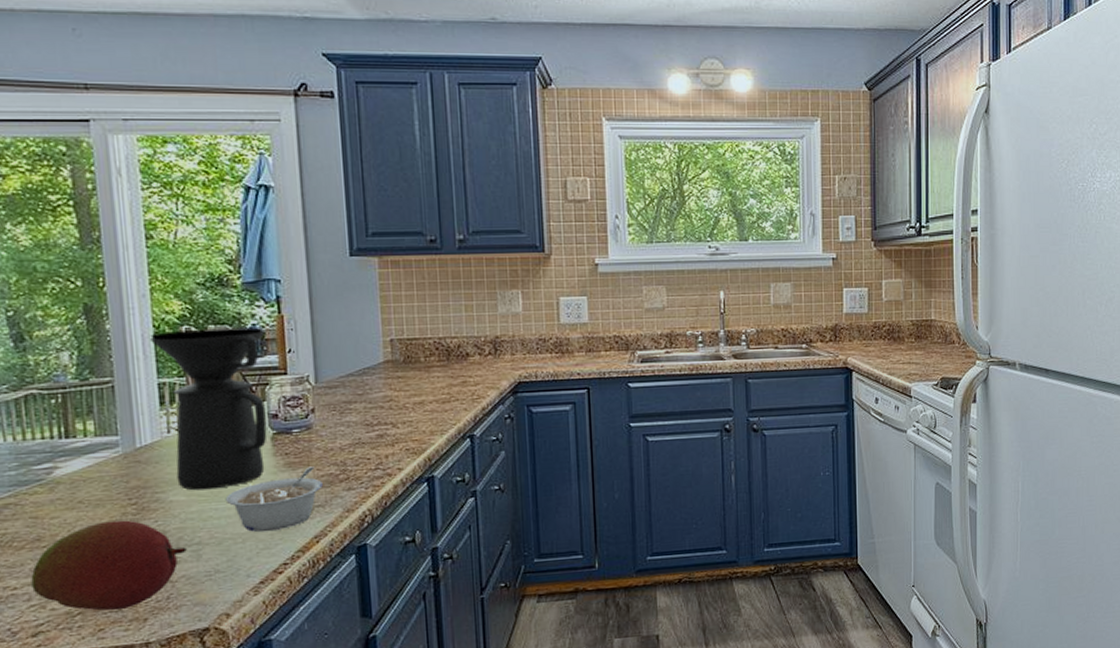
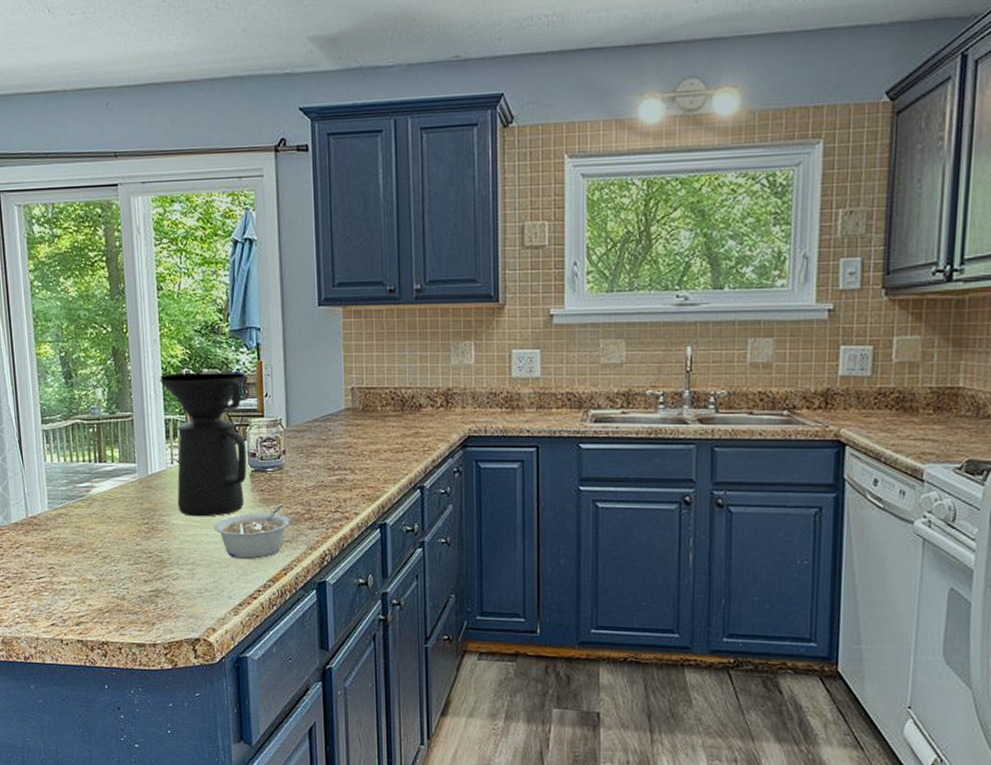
fruit: present [31,520,187,611] -> none [75,536,184,613]

